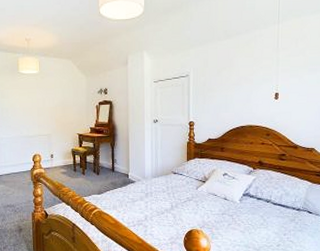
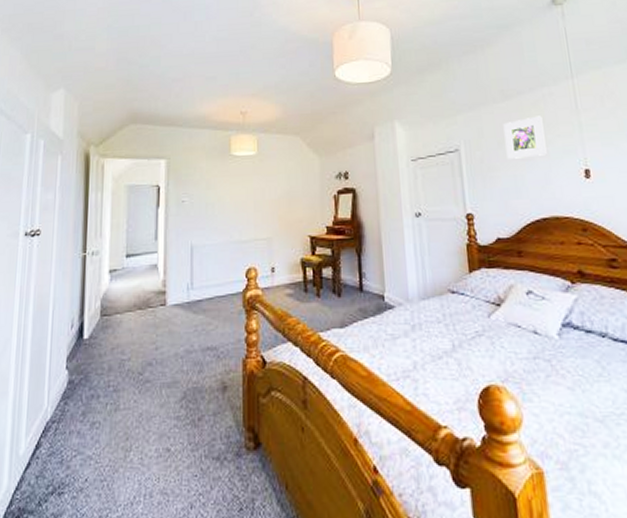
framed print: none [223,52,252,84] -> present [503,116,547,159]

